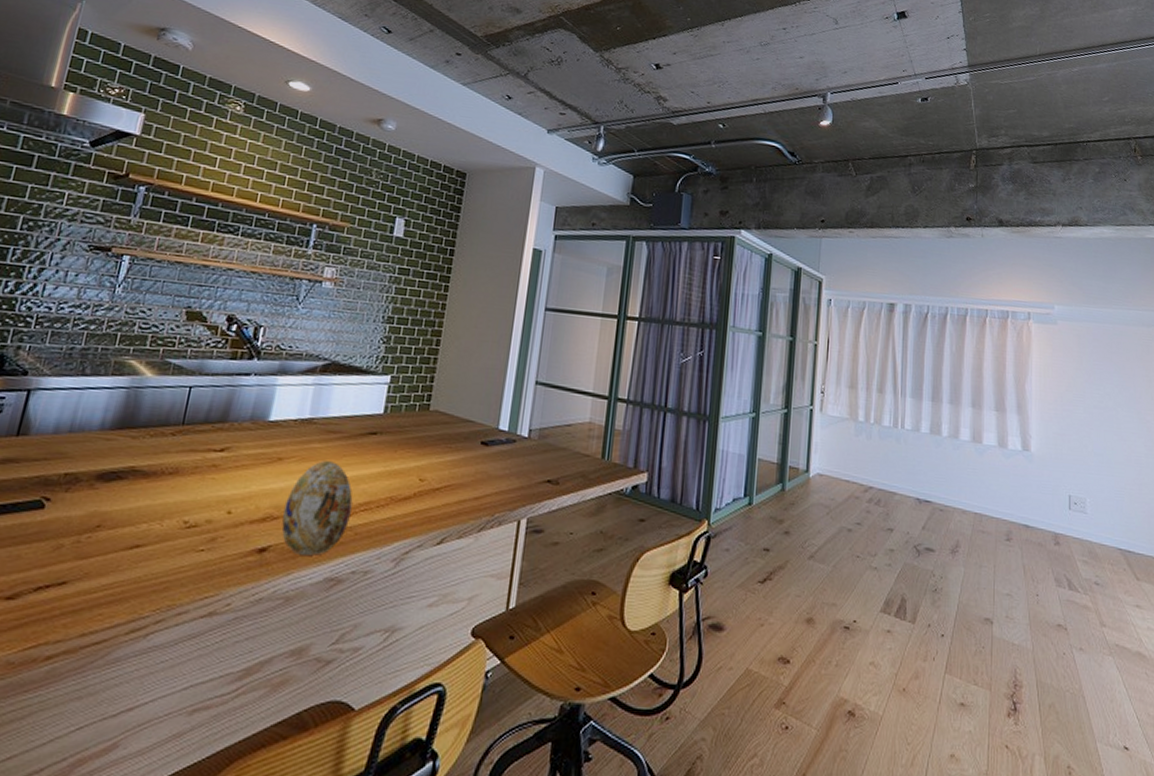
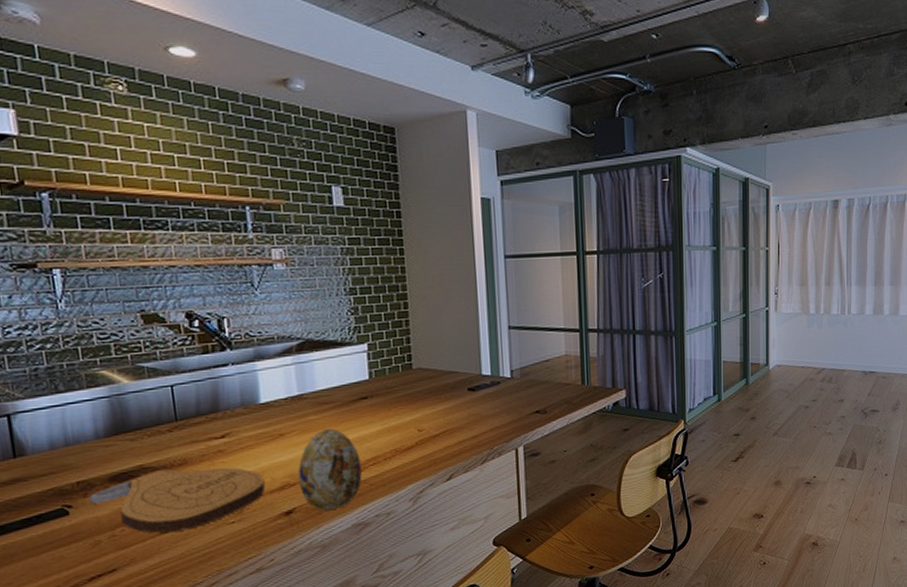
cutting board: none [69,474,249,550] -> present [89,467,266,533]

